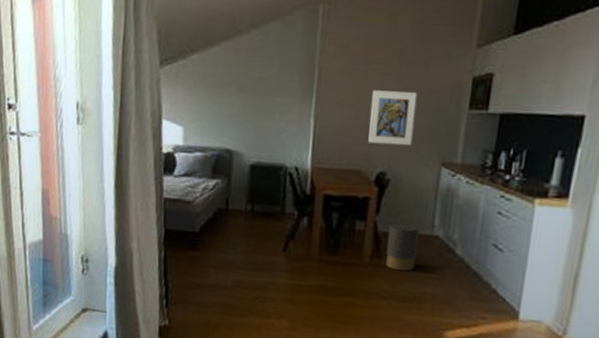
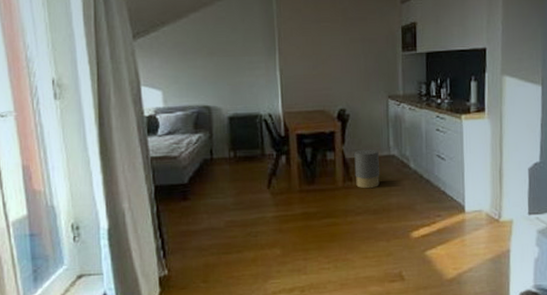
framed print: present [368,90,418,146] -> none [325,43,362,87]

